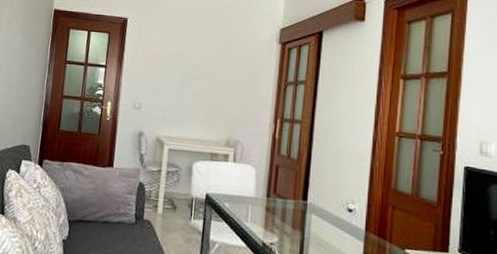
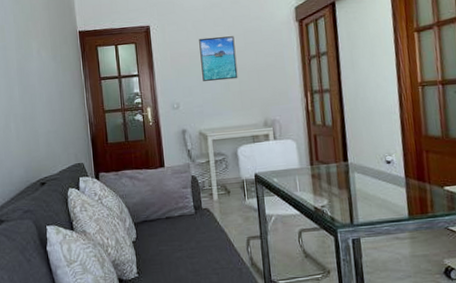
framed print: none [171,41,212,90] -> present [199,36,238,82]

